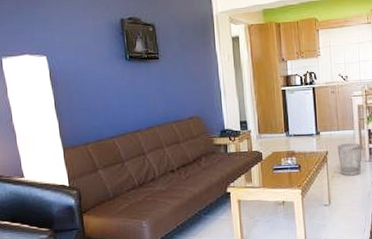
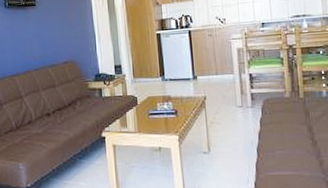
wastebasket: present [337,143,362,176] -> none [216,88,243,123]

